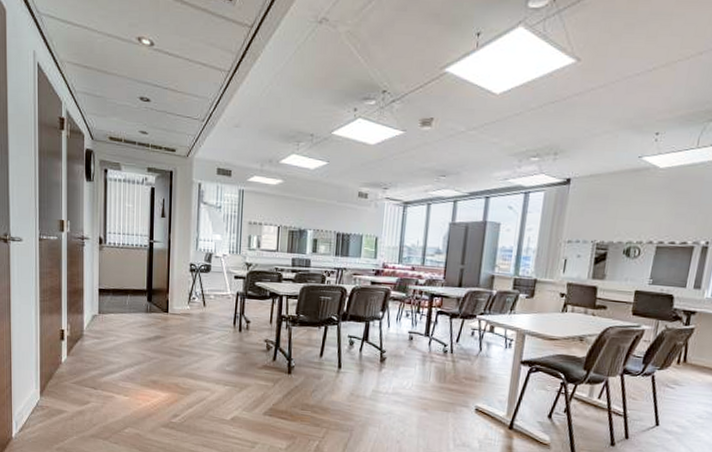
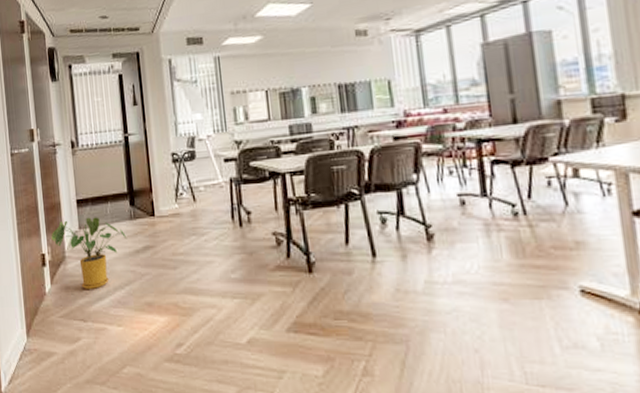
house plant: none [71,305,141,365] -> present [51,217,126,289]

